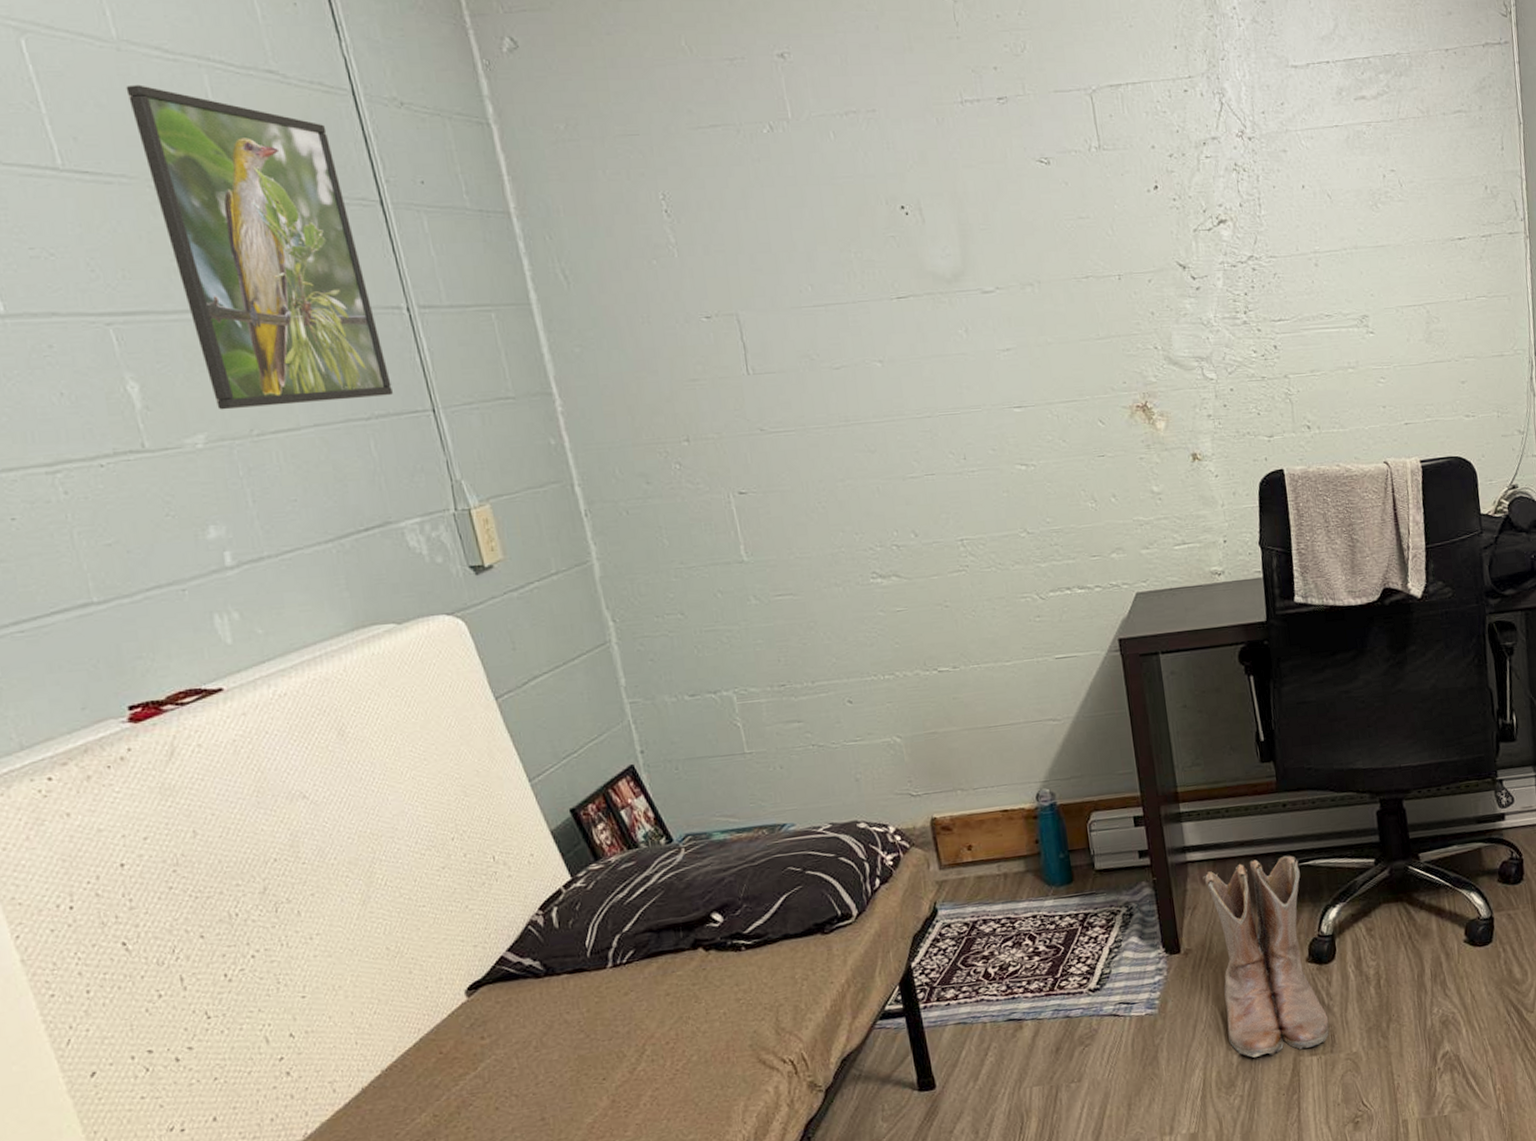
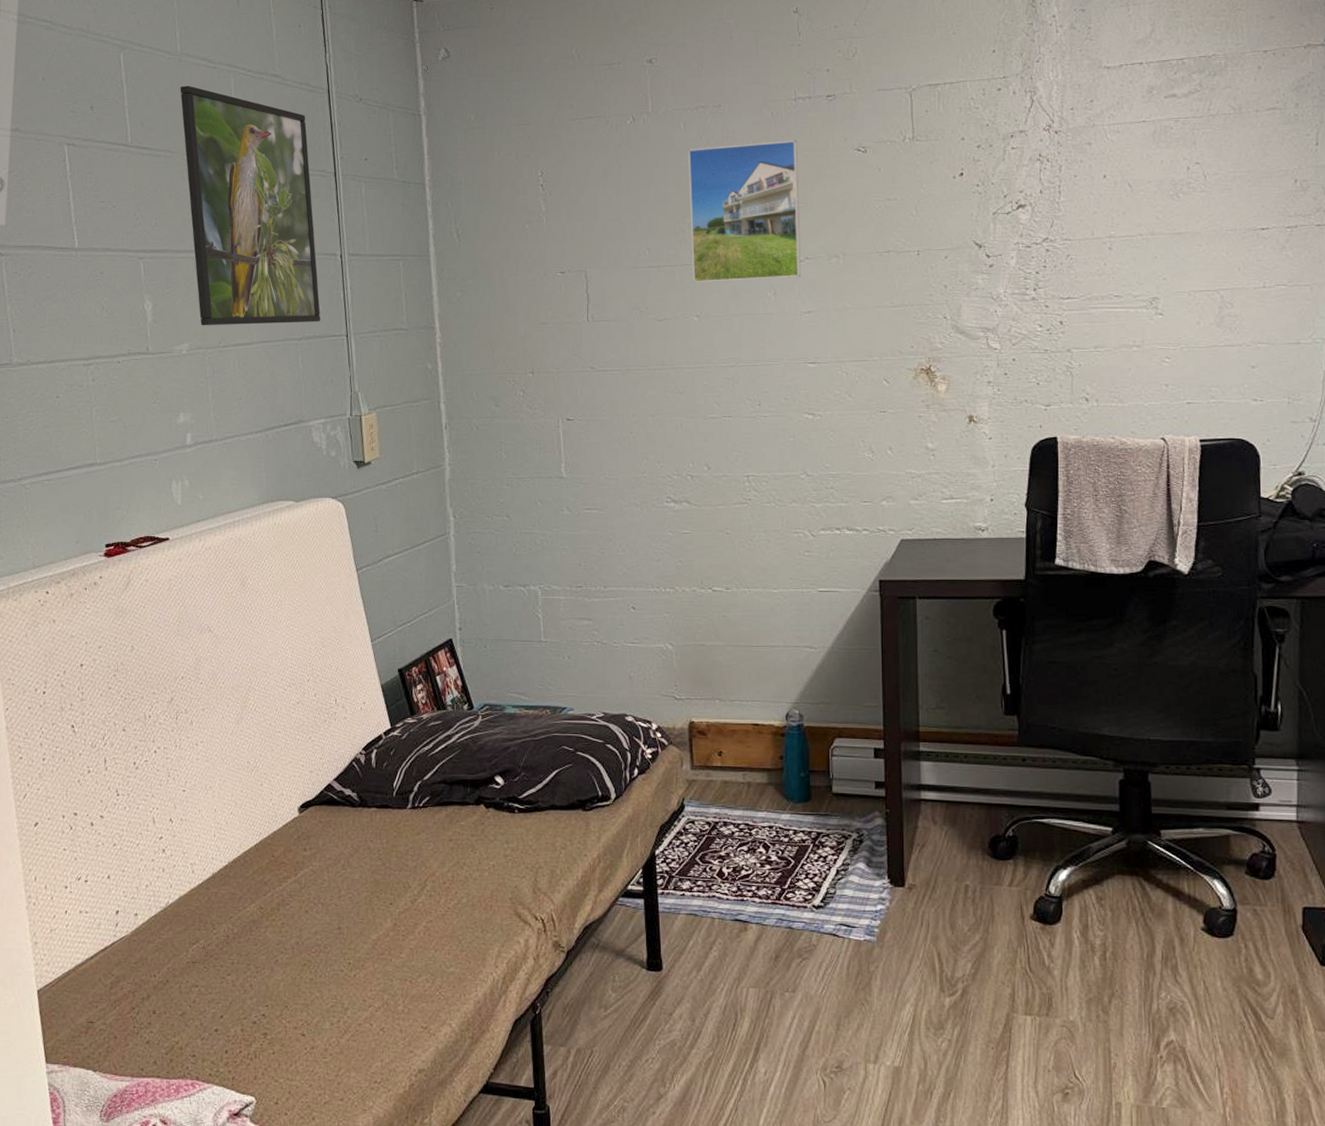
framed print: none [843,150,993,323] -> present [688,140,801,283]
boots: present [1202,855,1329,1058] -> none [934,808,1048,1006]

